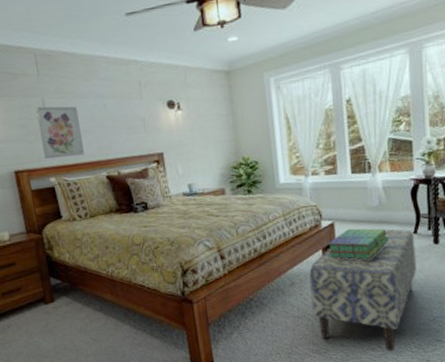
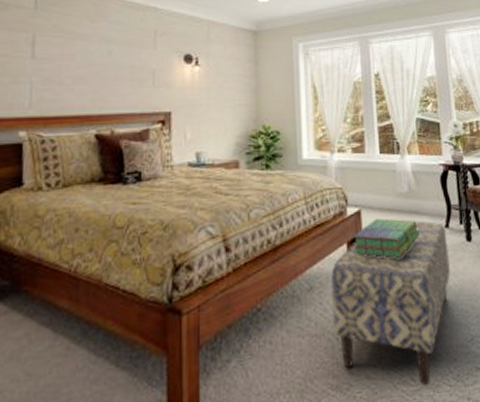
wall art: present [35,106,85,160] -> none [18,44,75,108]

